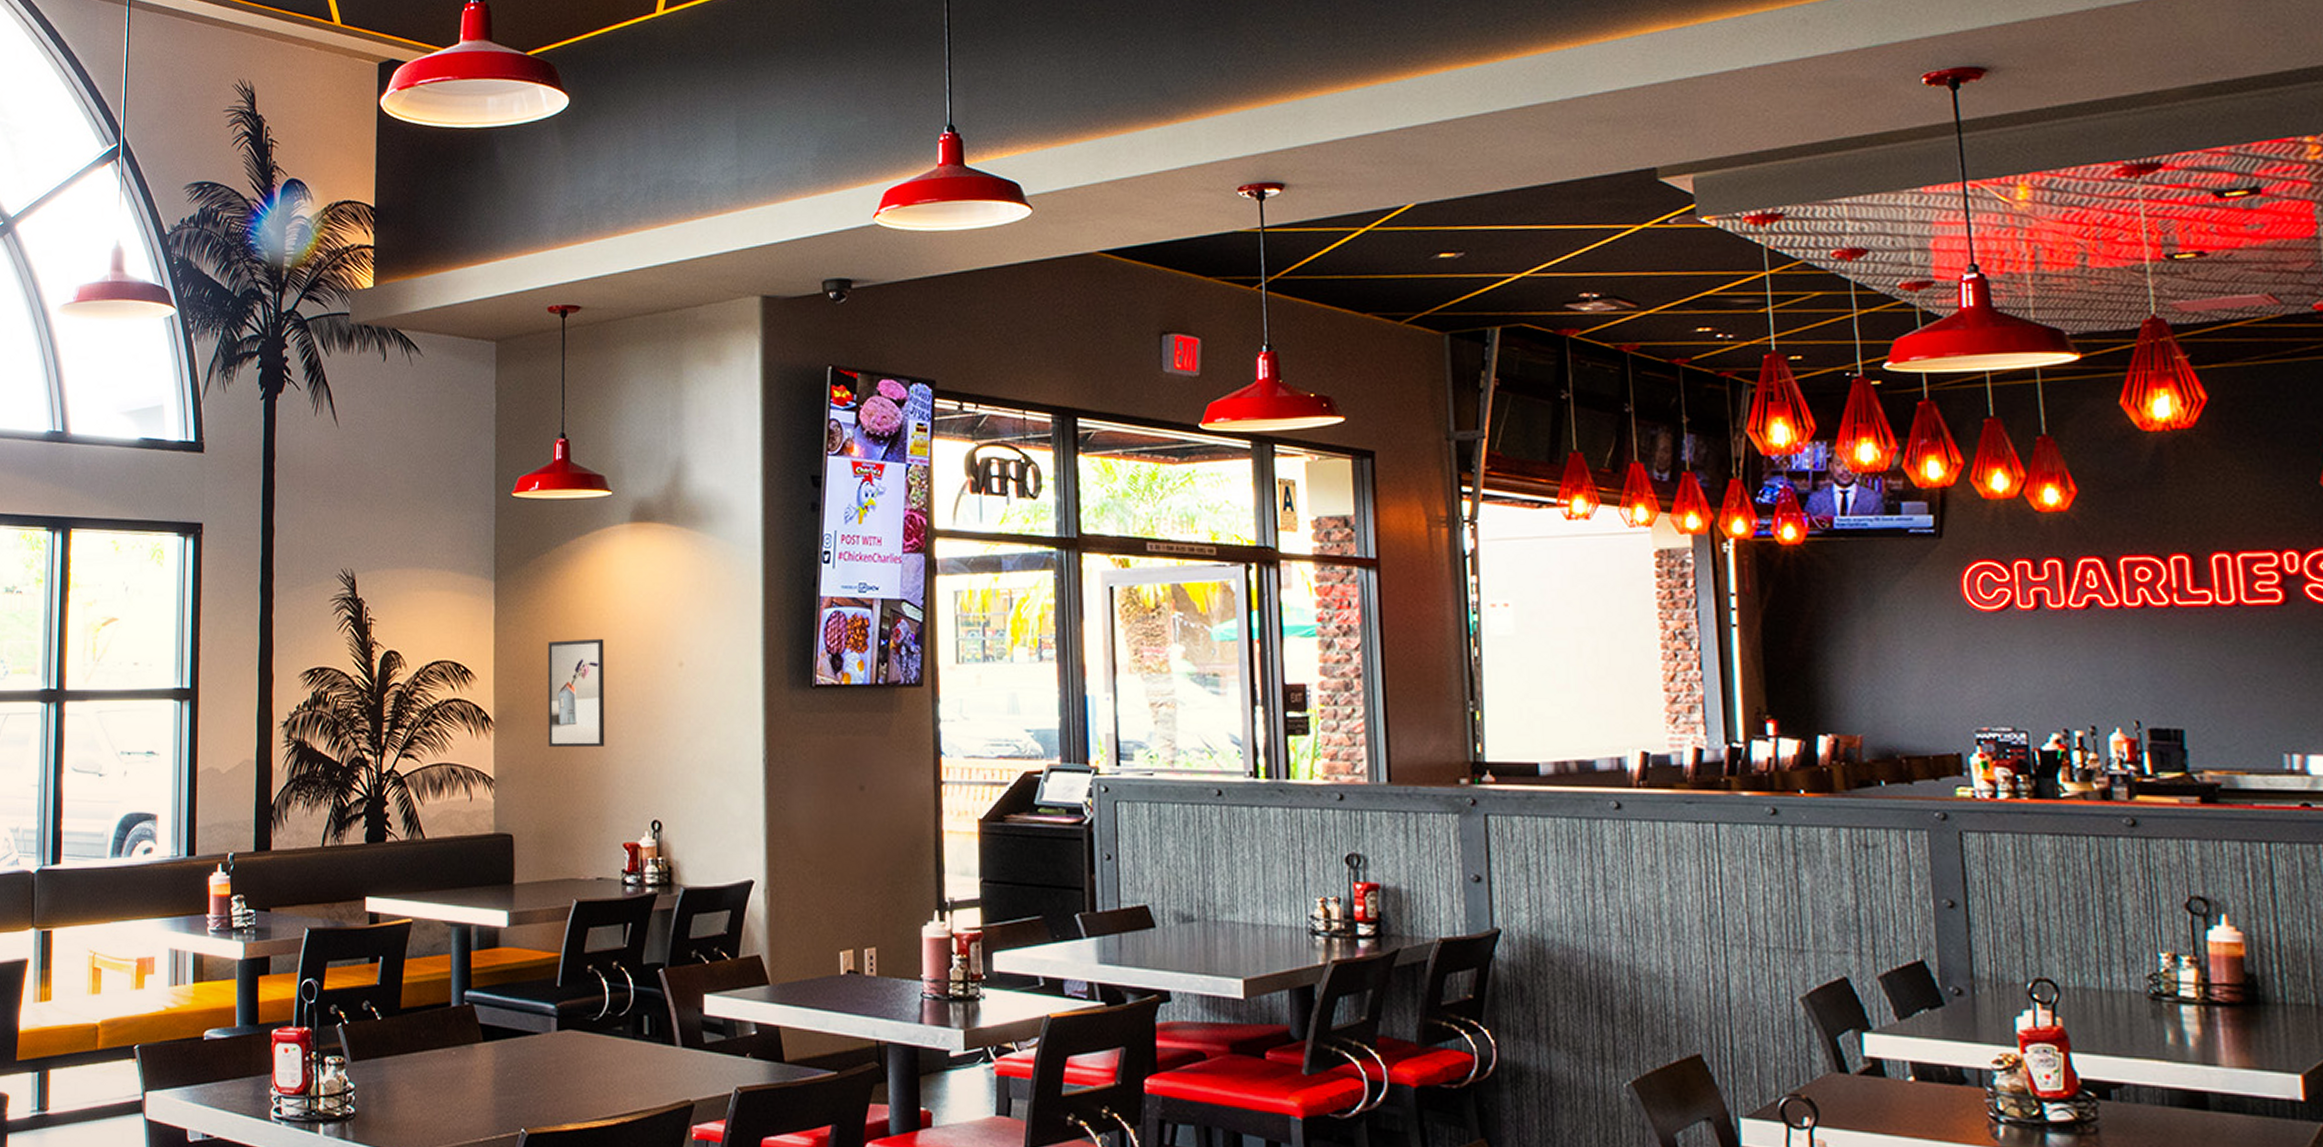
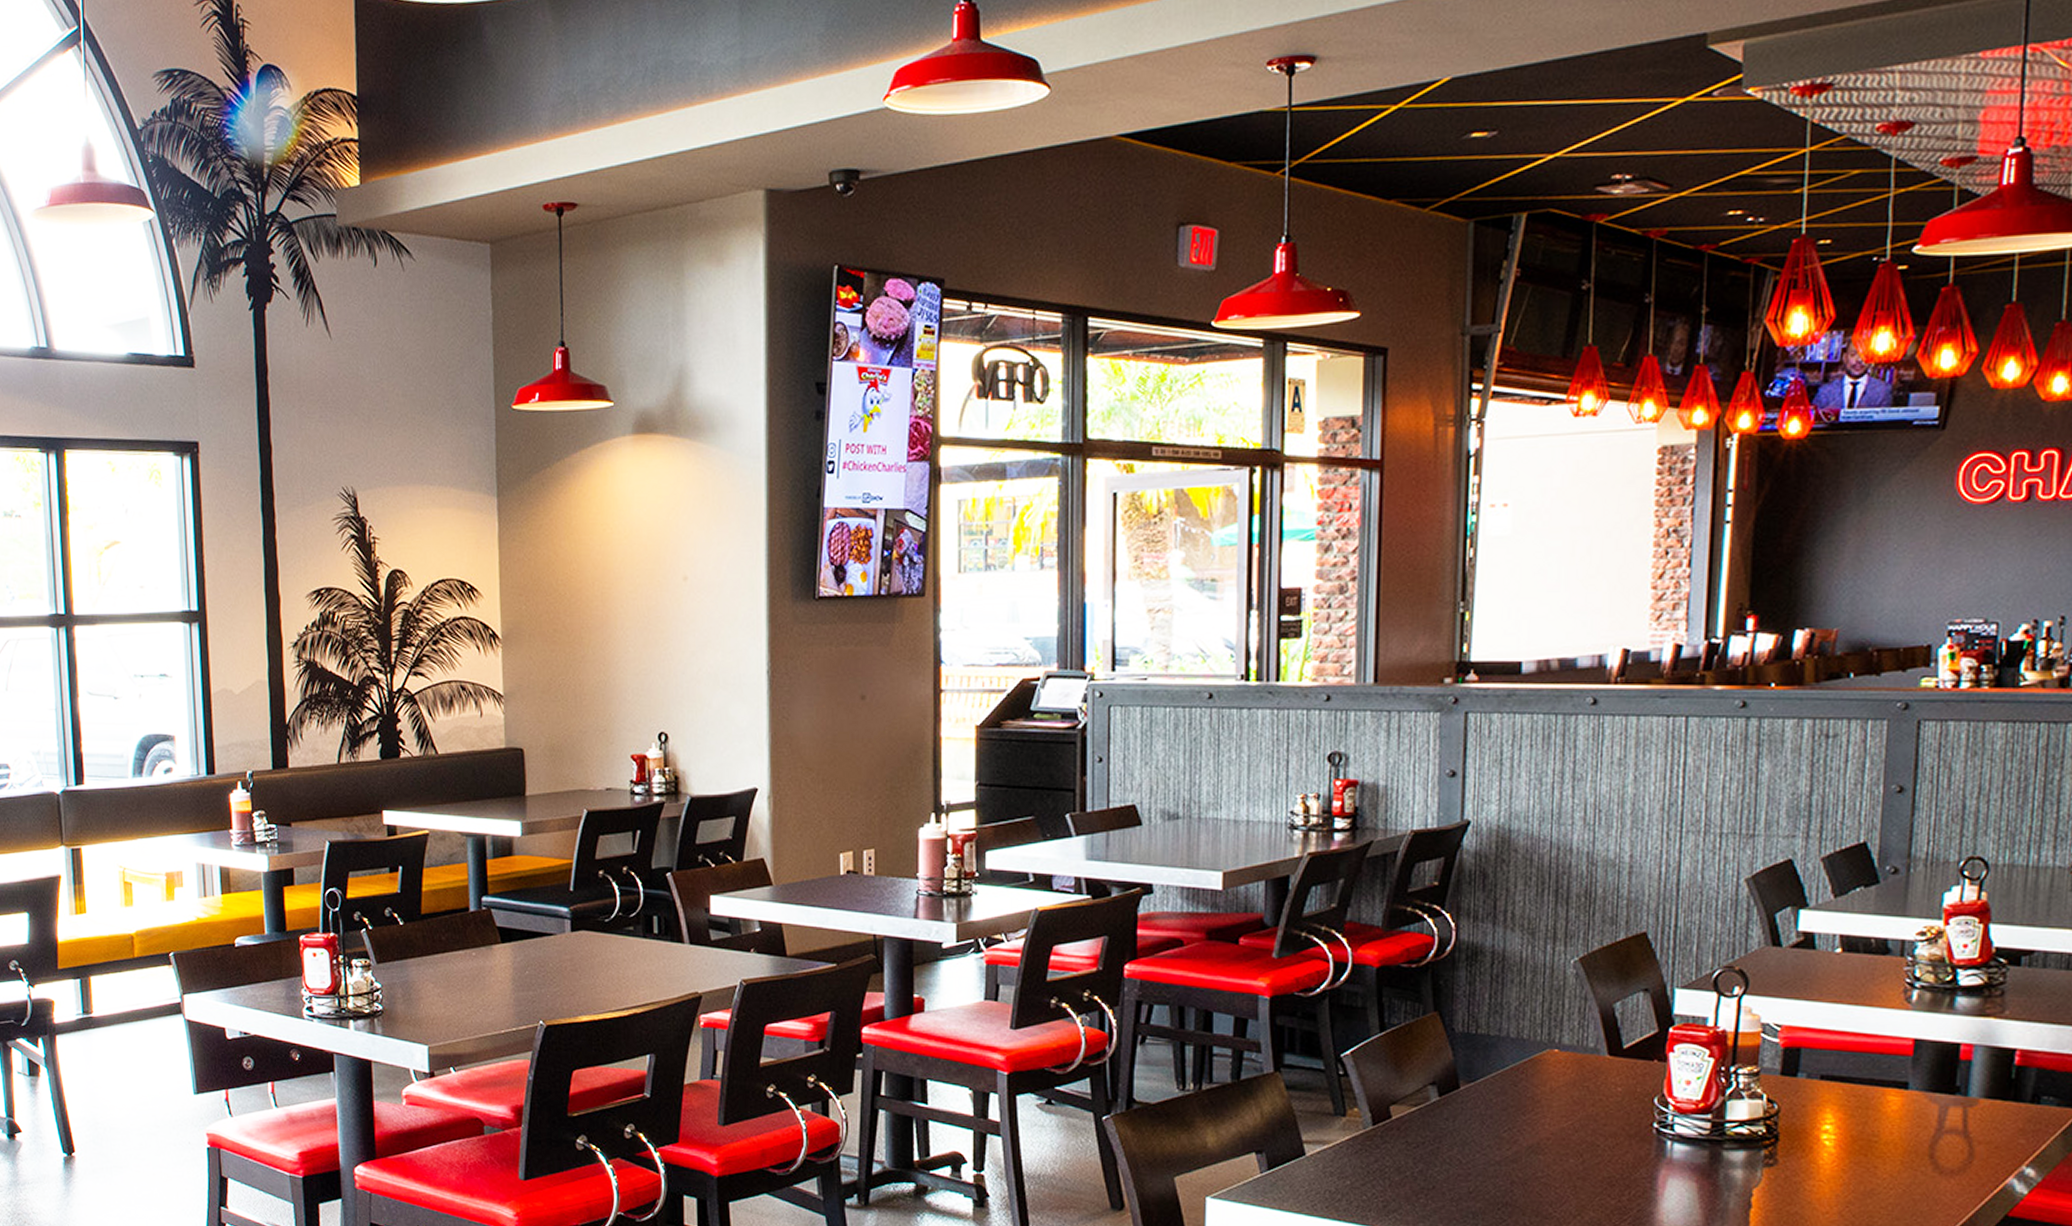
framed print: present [547,638,605,747] -> none [552,553,611,662]

